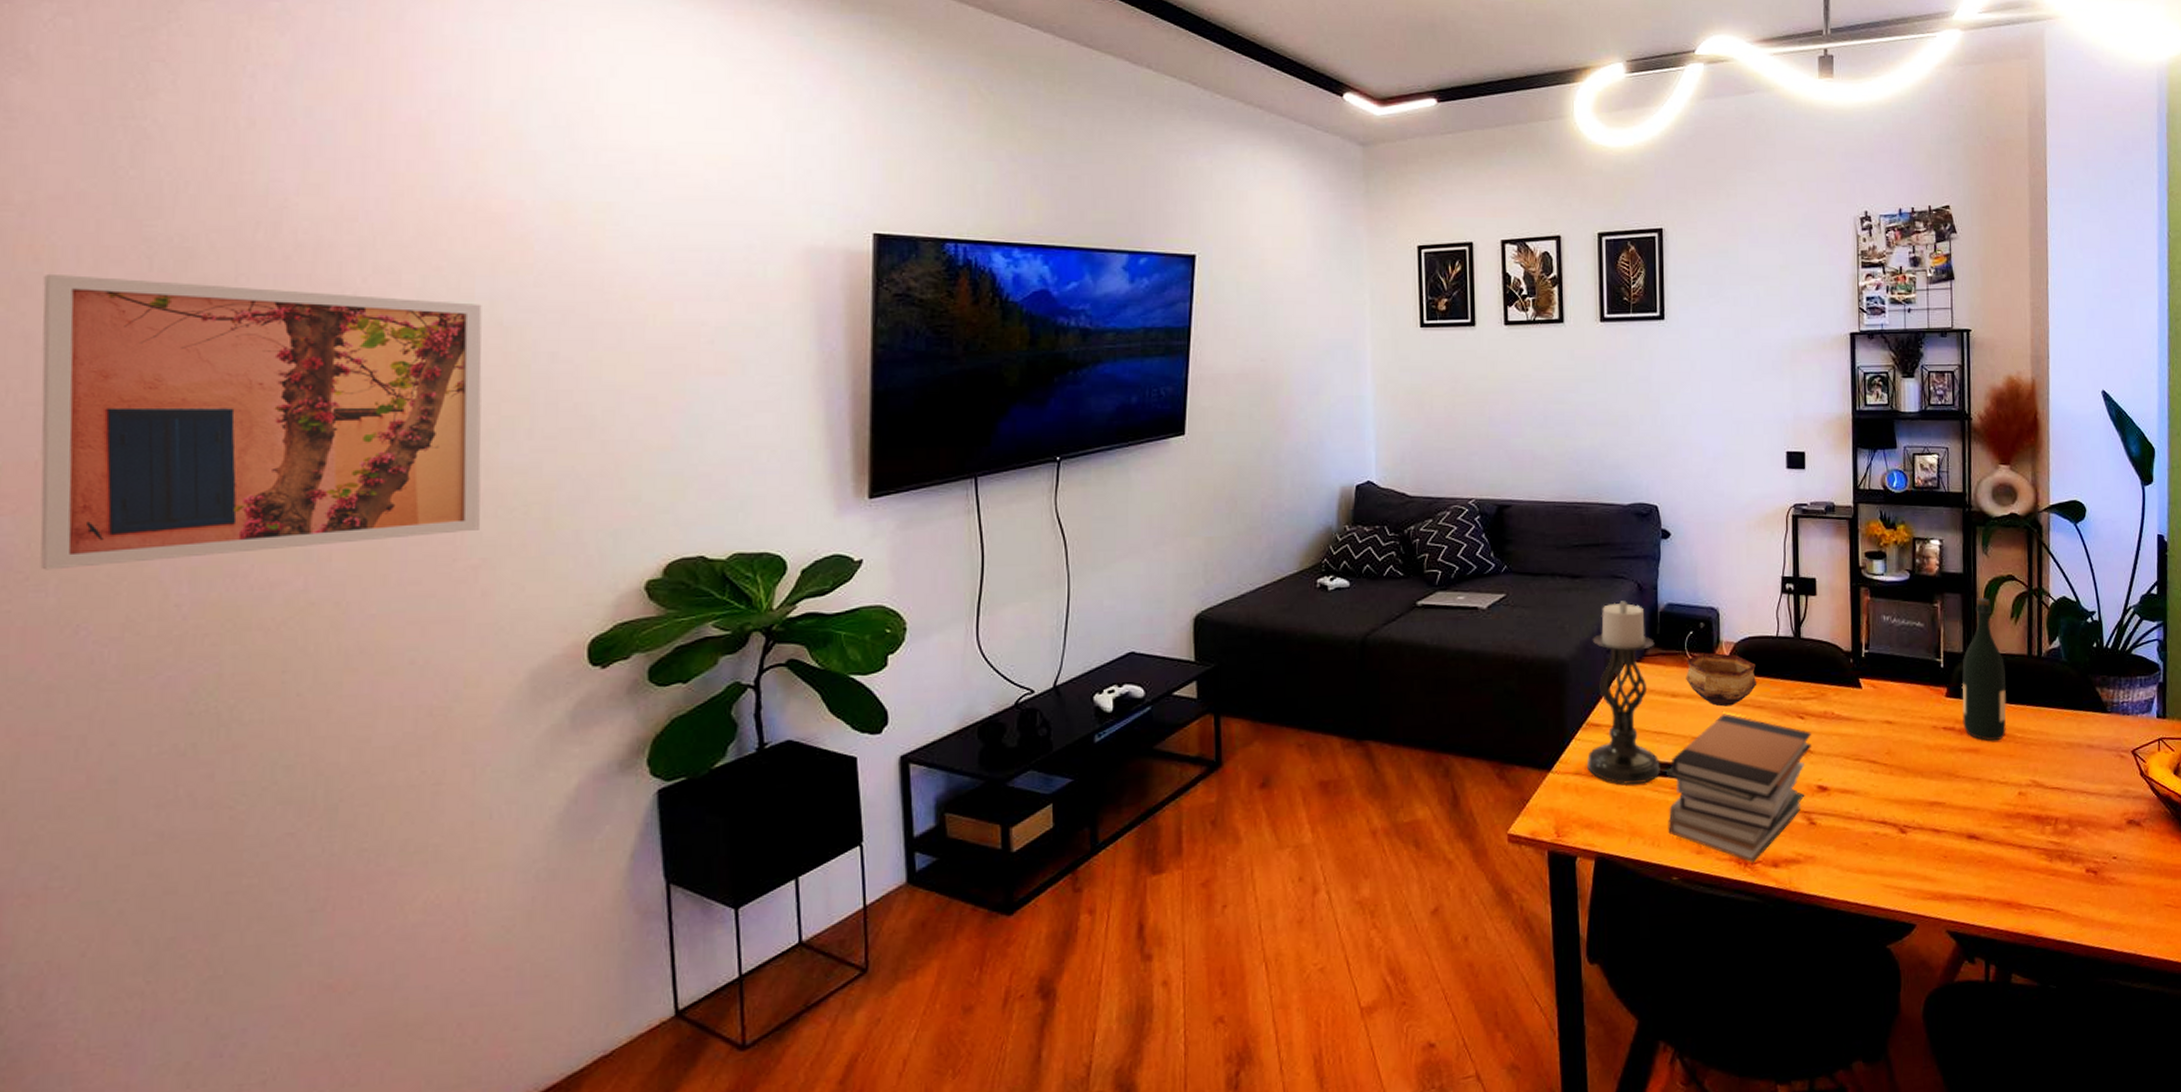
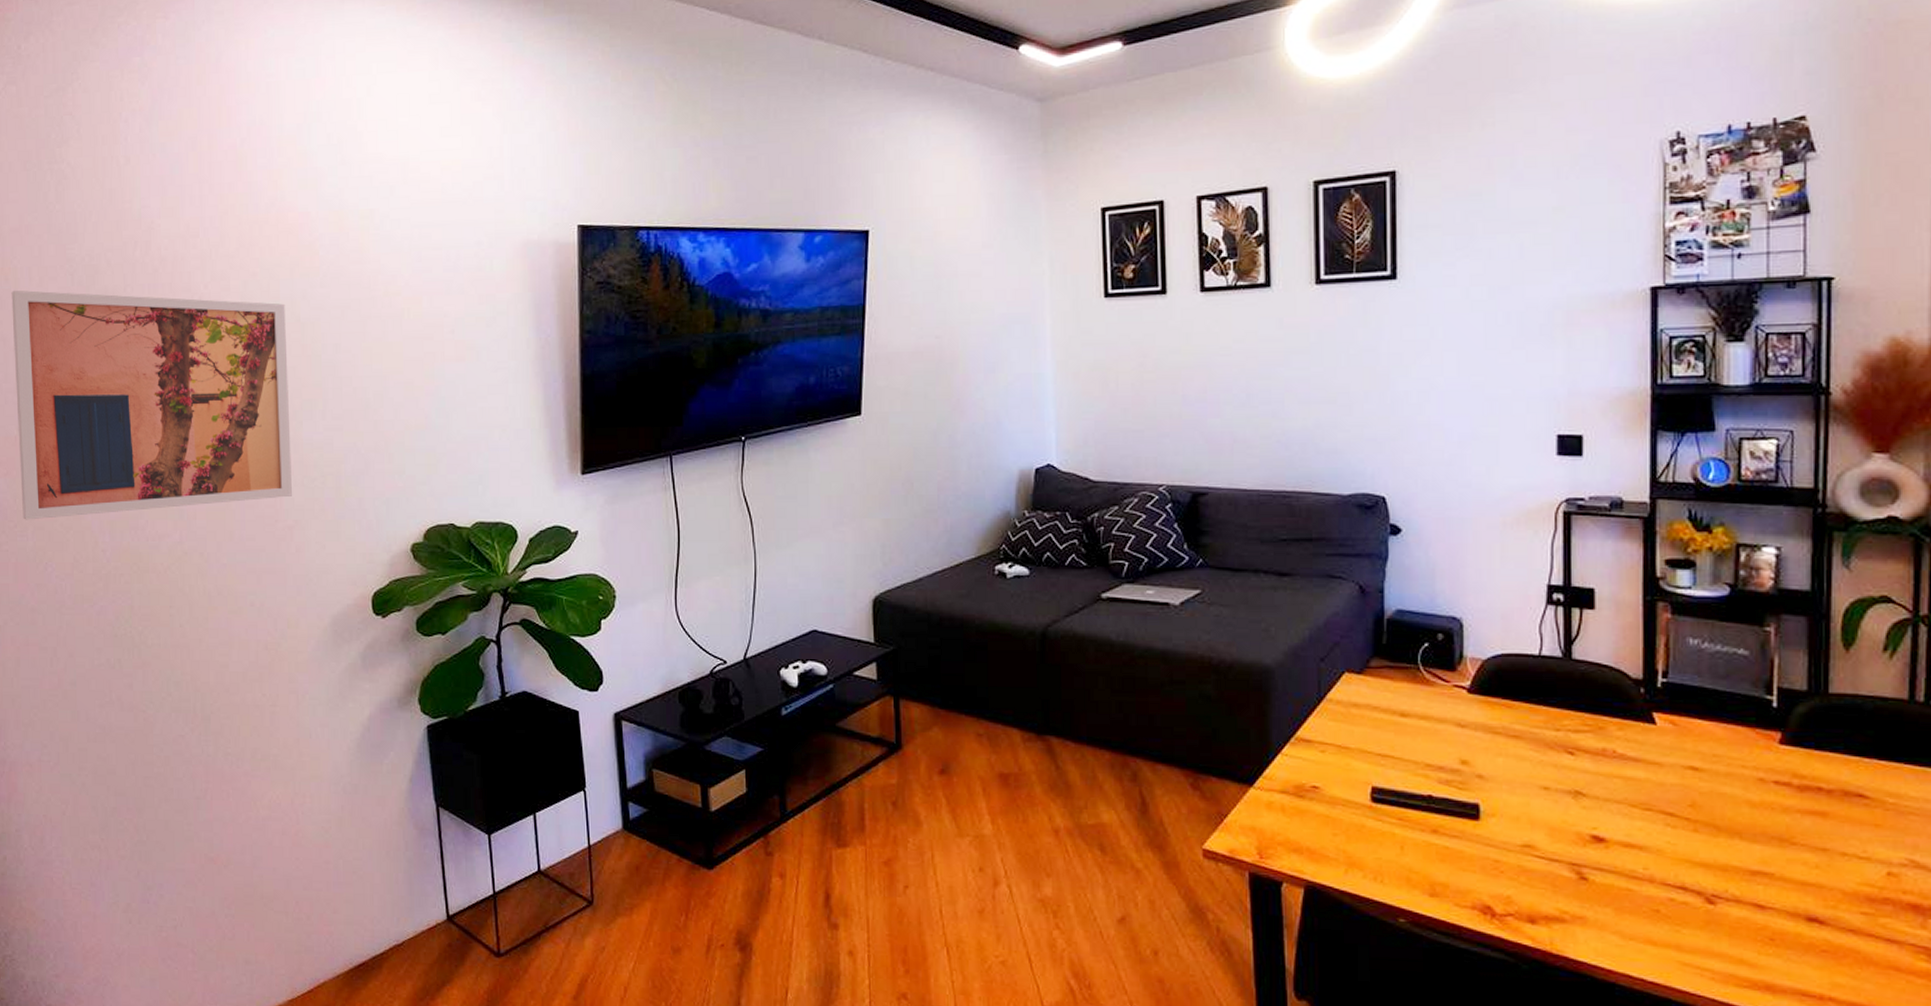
candle holder: present [1587,601,1660,785] -> none [1296,604,1385,811]
book stack: present [1667,713,1812,863] -> none [1393,740,1585,915]
bowl: present [1686,652,1757,707] -> none [1419,668,1512,733]
wine bottle: present [1961,598,2007,741] -> none [1803,623,1874,805]

